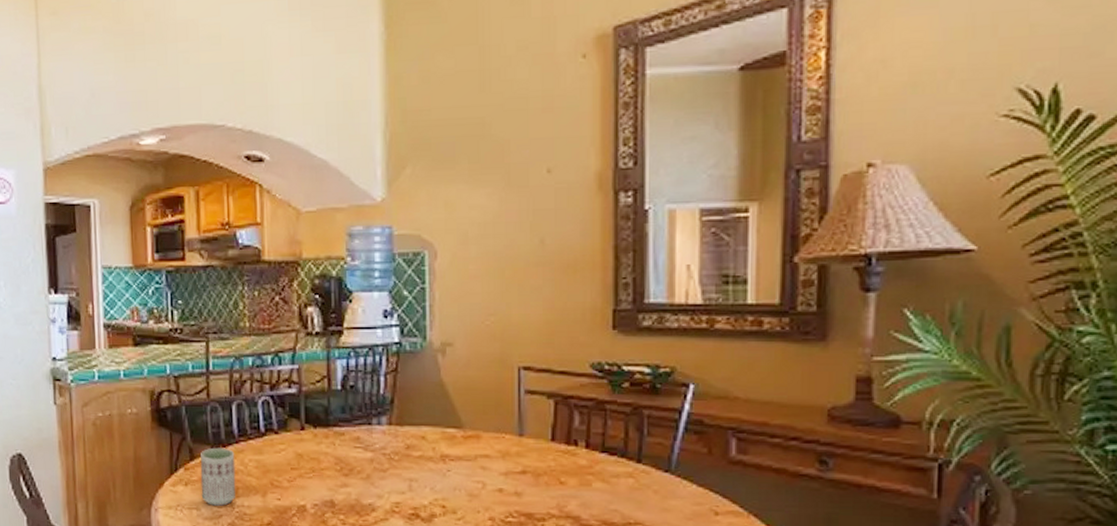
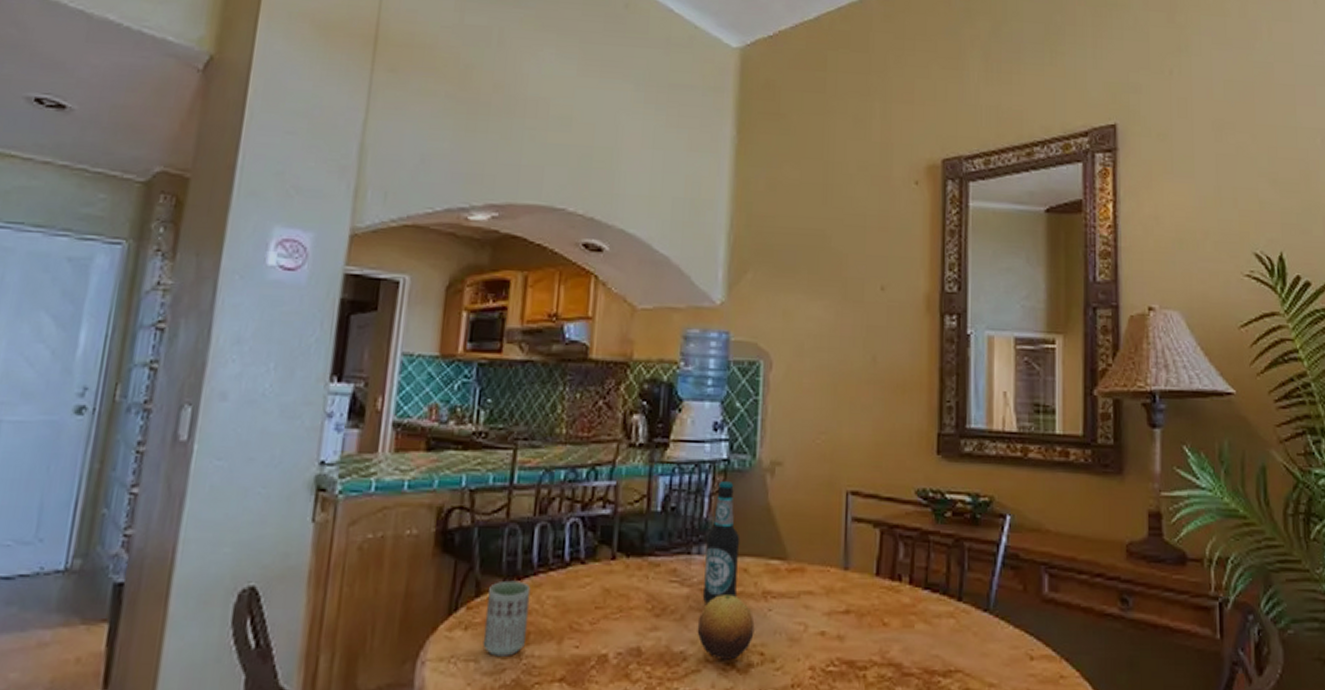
fruit: none [382,458,435,511] -> present [697,595,755,660]
bottle: none [384,362,417,466] -> present [702,481,740,604]

